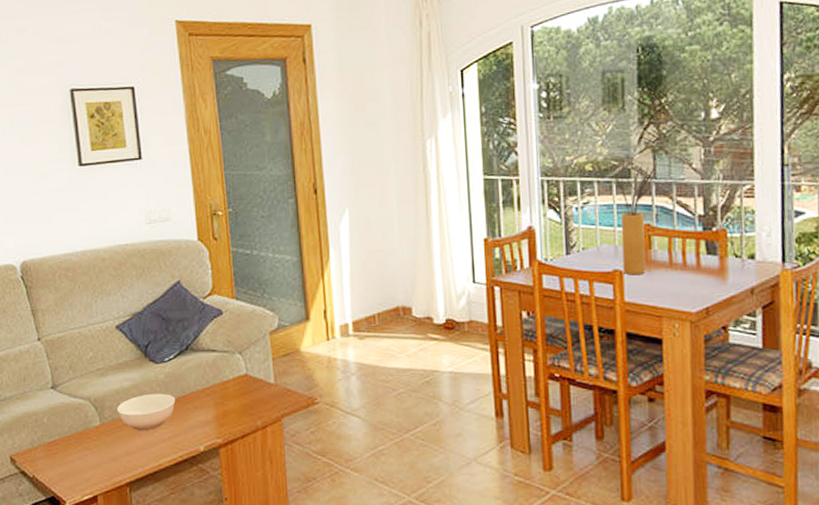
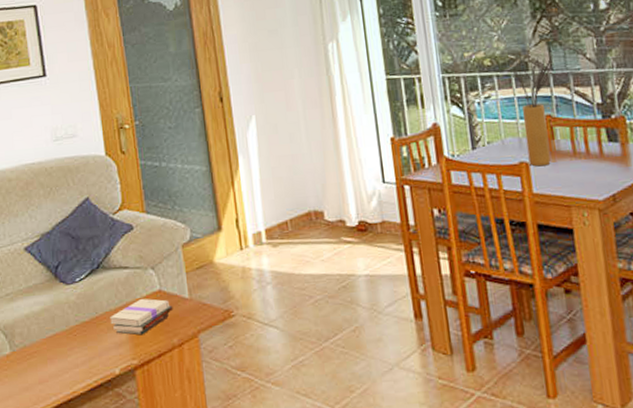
bowl: present [117,393,176,431] -> none [28,315,89,357]
books: none [197,381,259,416] -> present [110,298,173,336]

